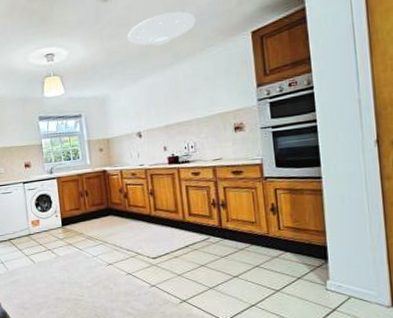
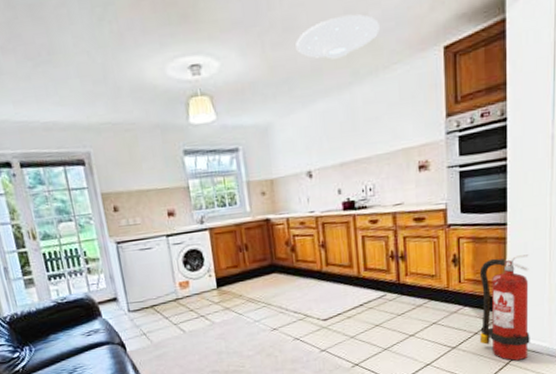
fire extinguisher: none [298,205,356,307] -> present [479,254,530,361]

